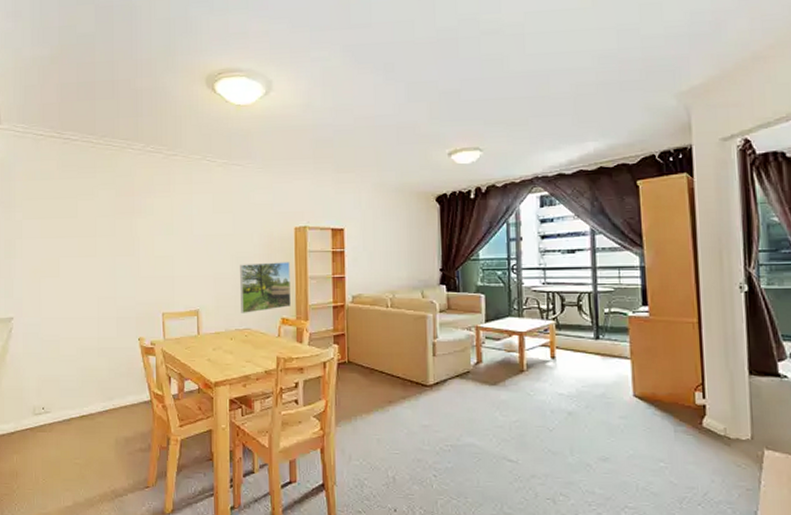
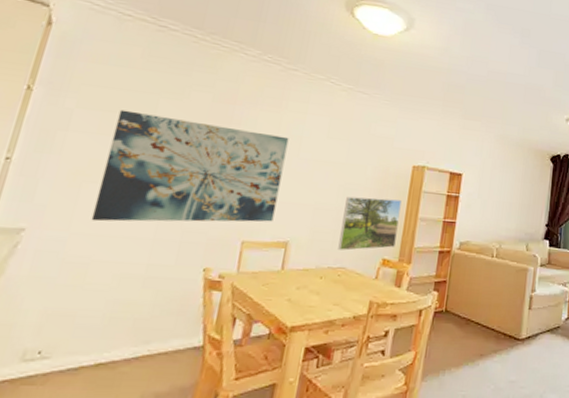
wall art: none [52,215,183,307] -> present [91,109,289,222]

